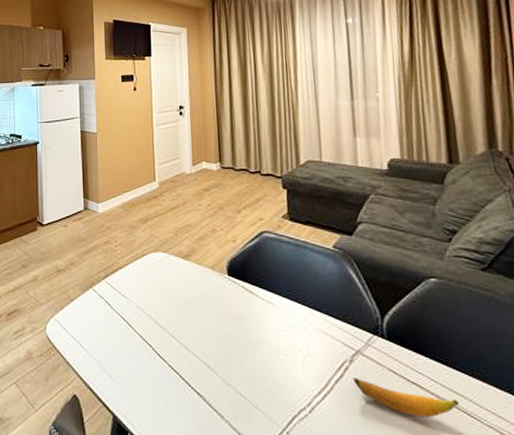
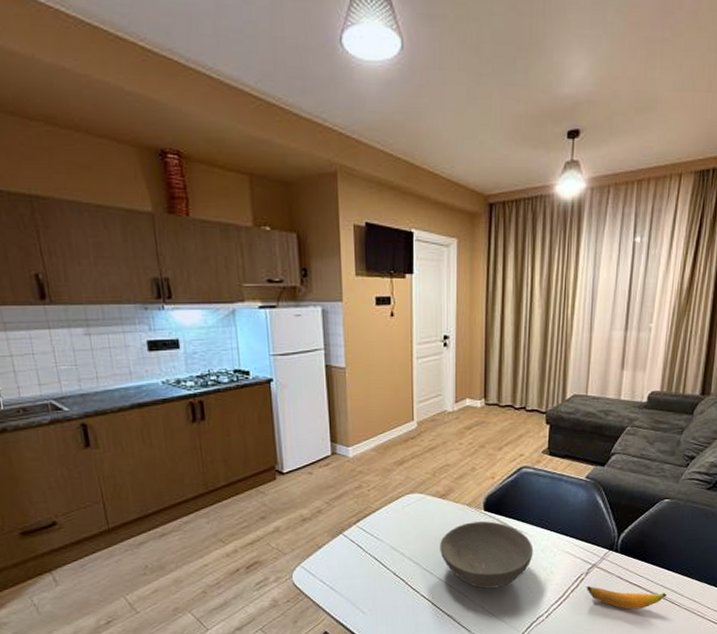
bowl: none [185,287,286,367] -> present [440,521,534,589]

